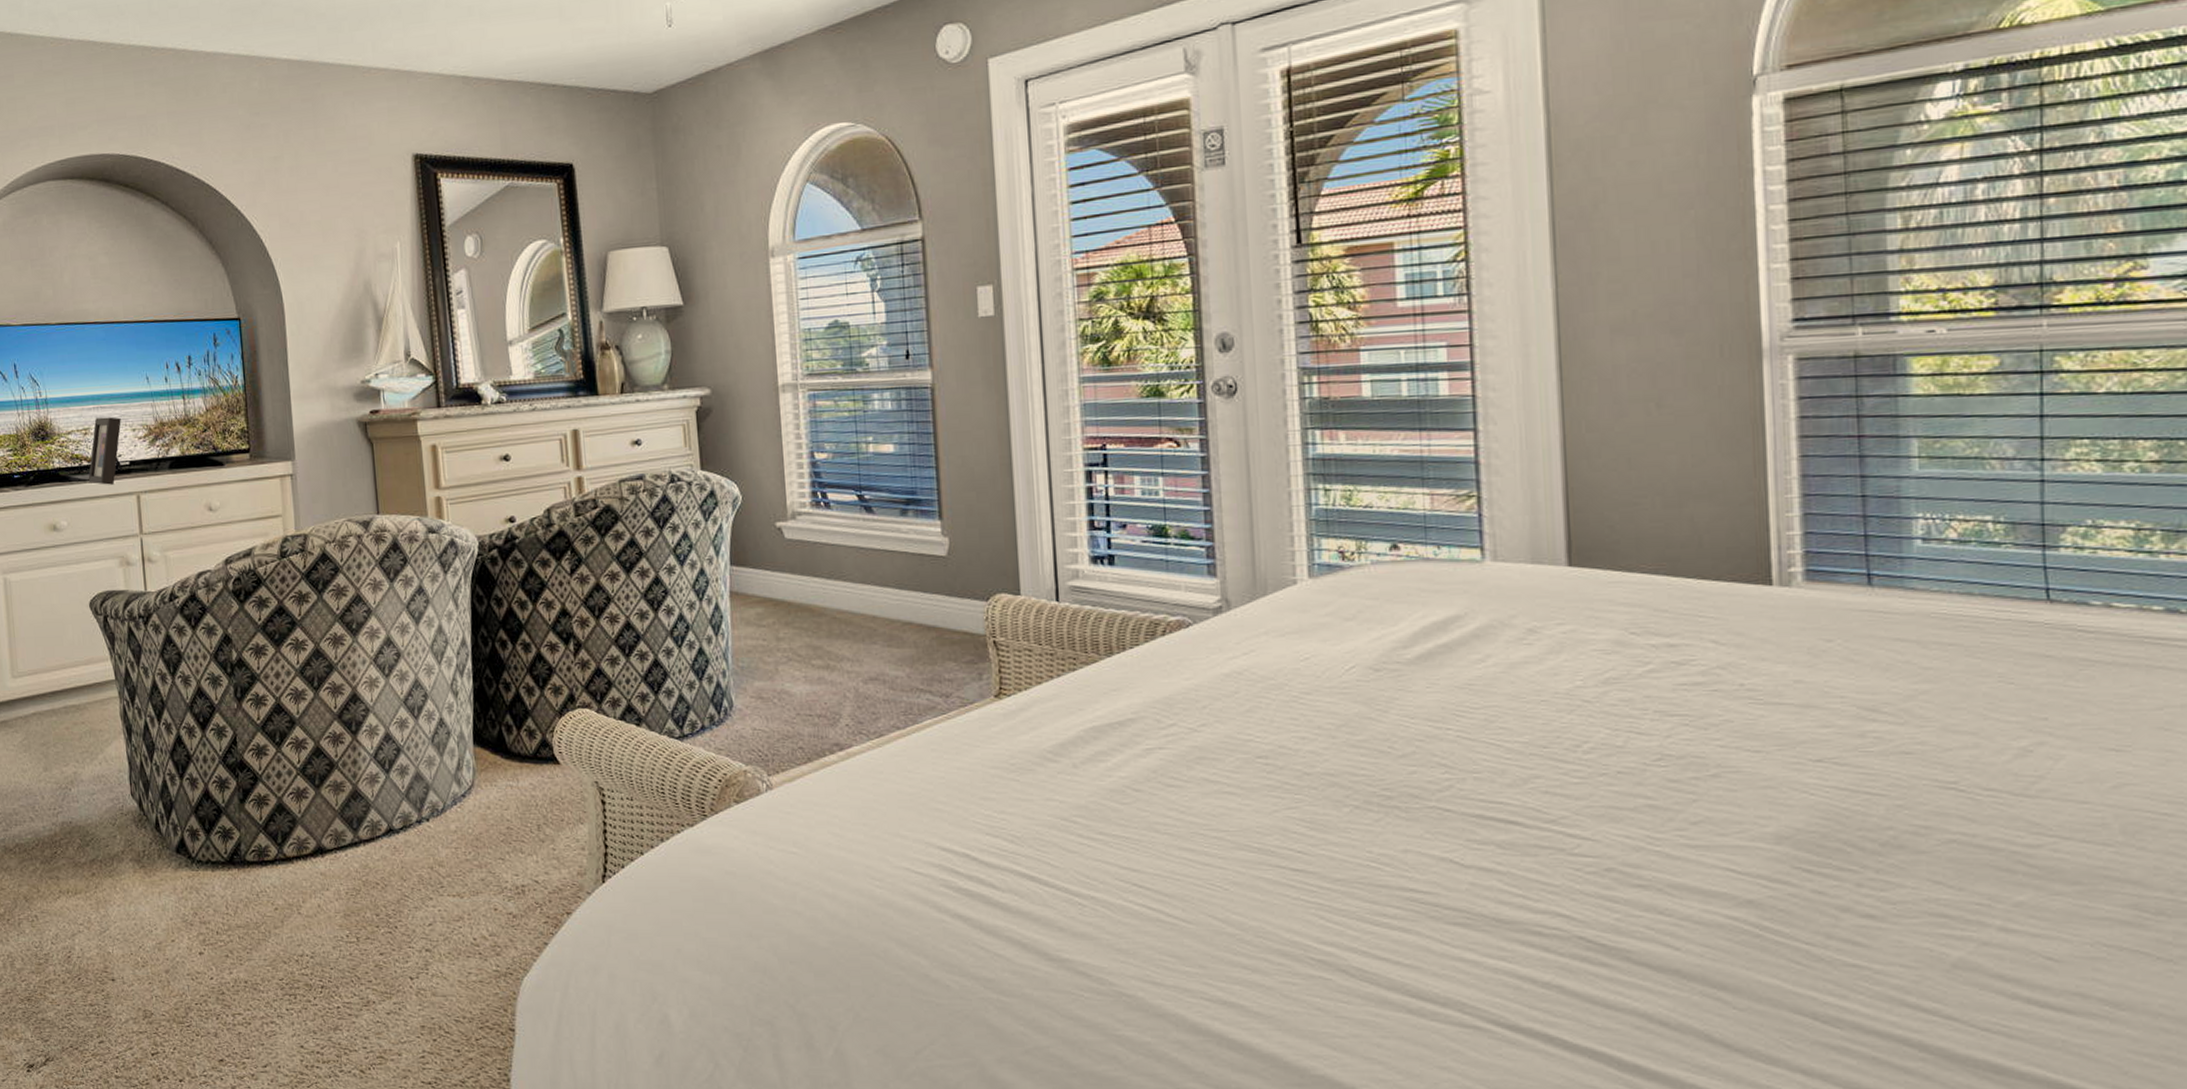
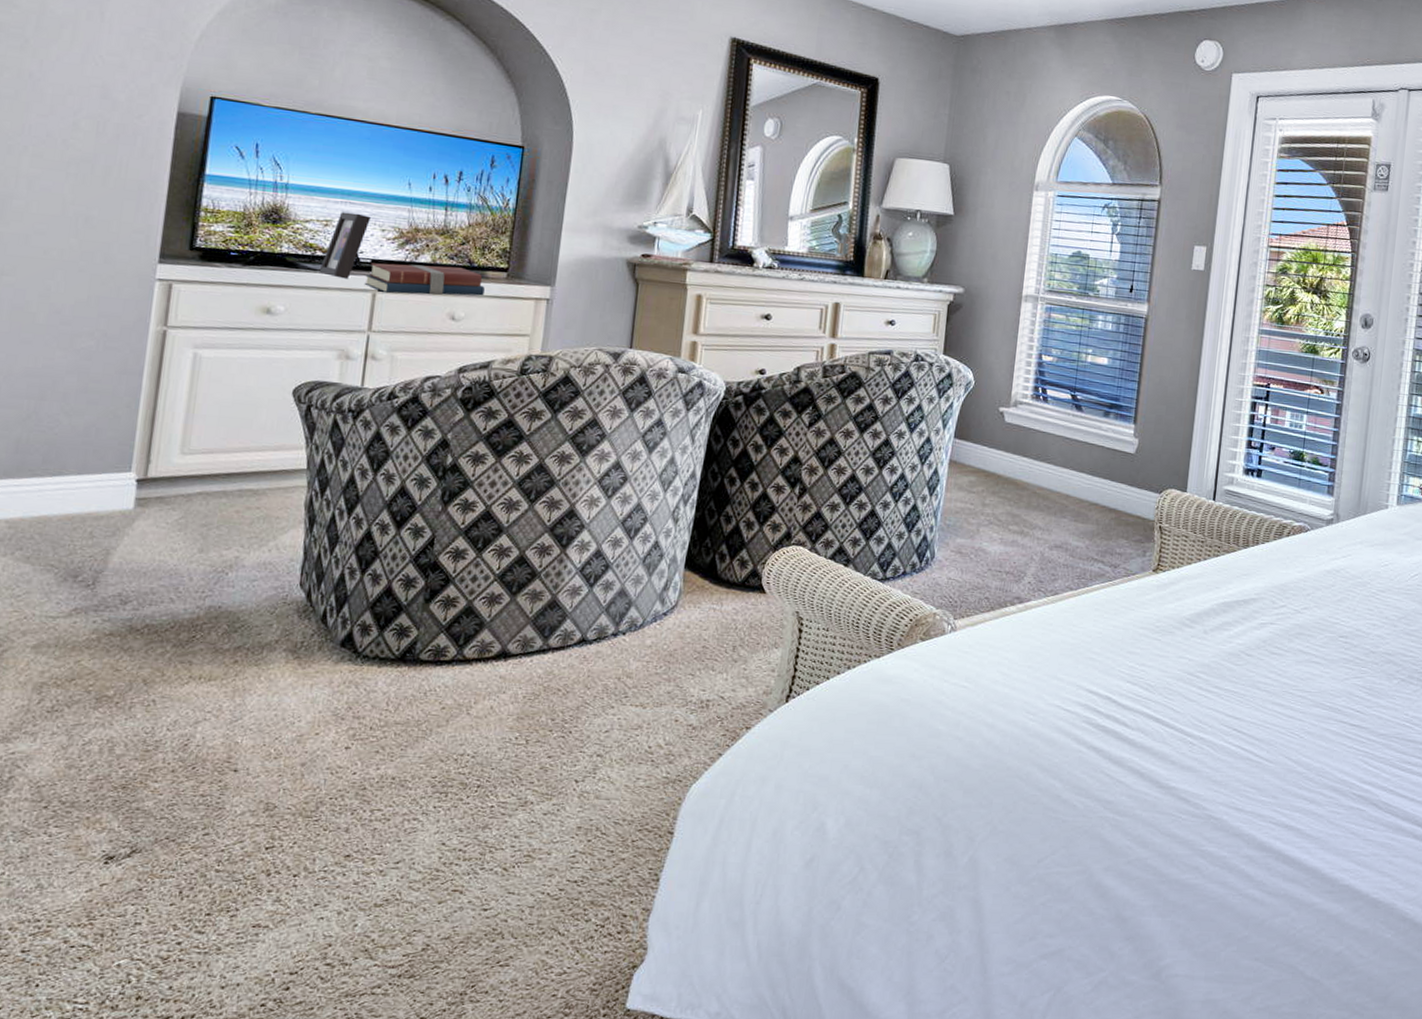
books: none [127,455,233,494] -> present [364,263,485,296]

